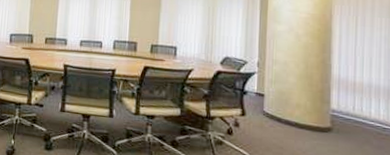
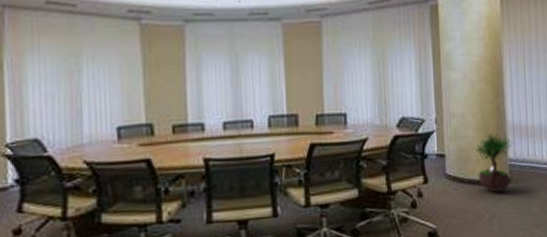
potted tree: none [294,82,338,138] -> present [473,133,513,193]

